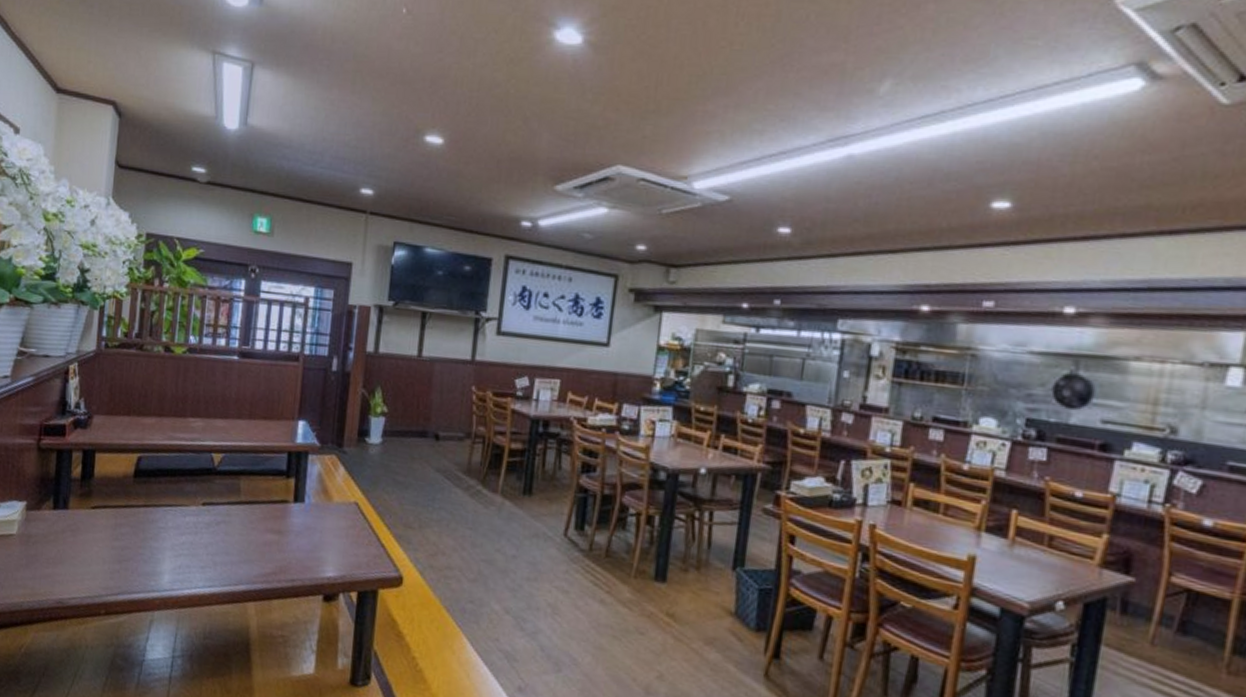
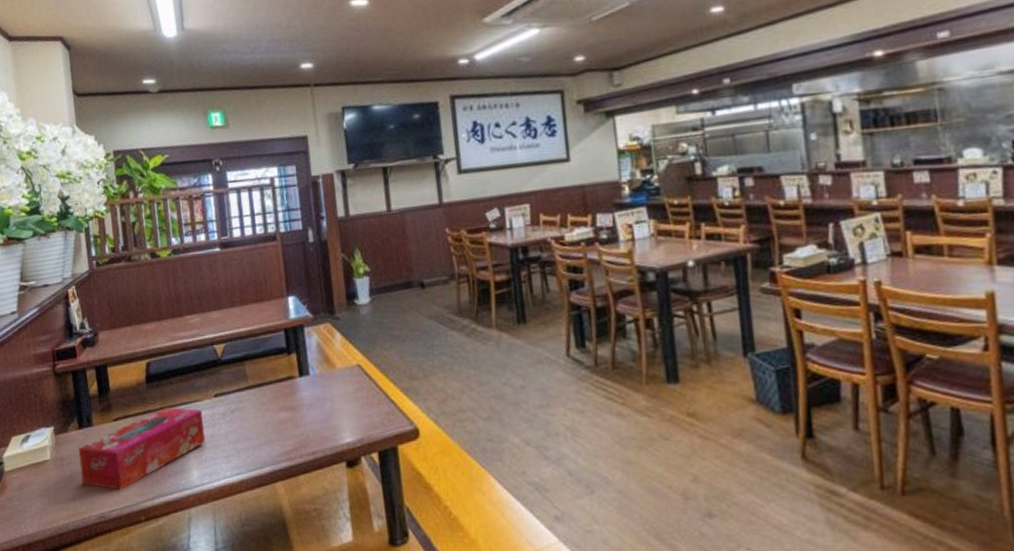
tissue box: none [46,505,186,579] -> present [78,407,205,490]

